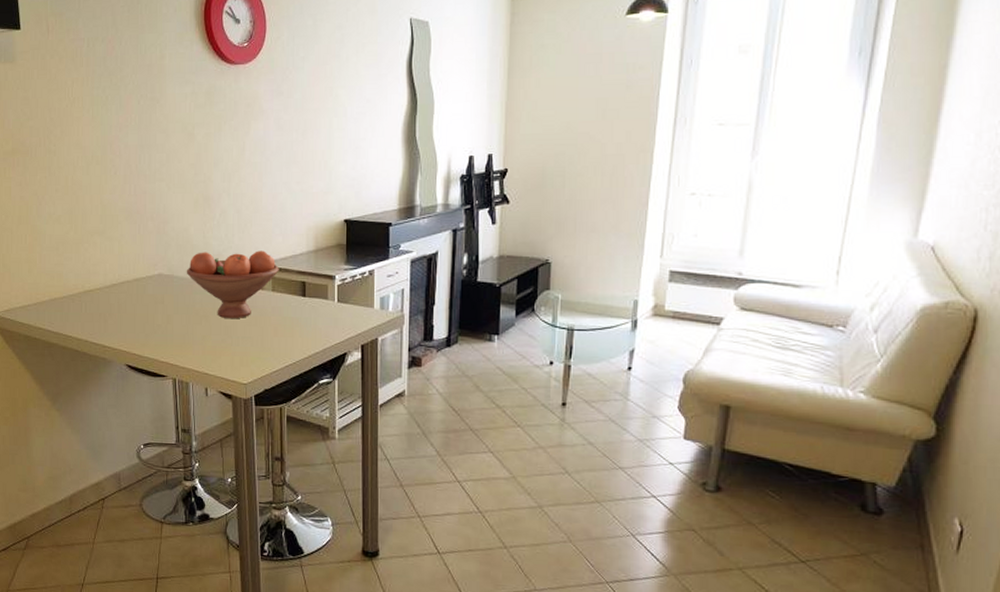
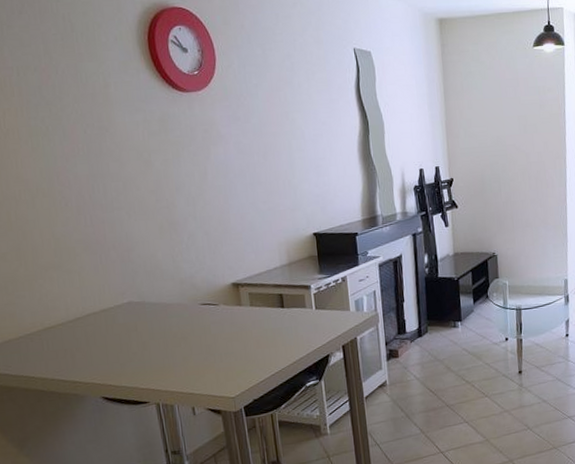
fruit bowl: present [186,251,279,319] -> none [158,269,255,338]

